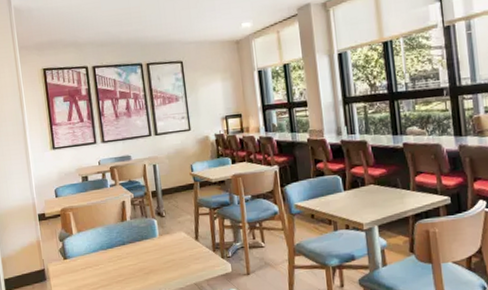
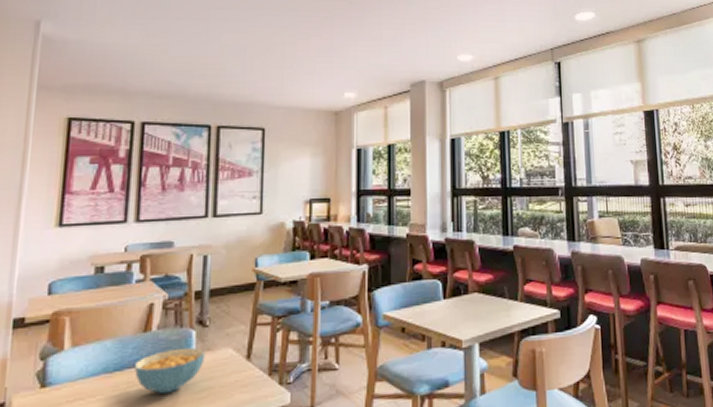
cereal bowl: none [120,231,167,265] -> present [135,347,206,395]

